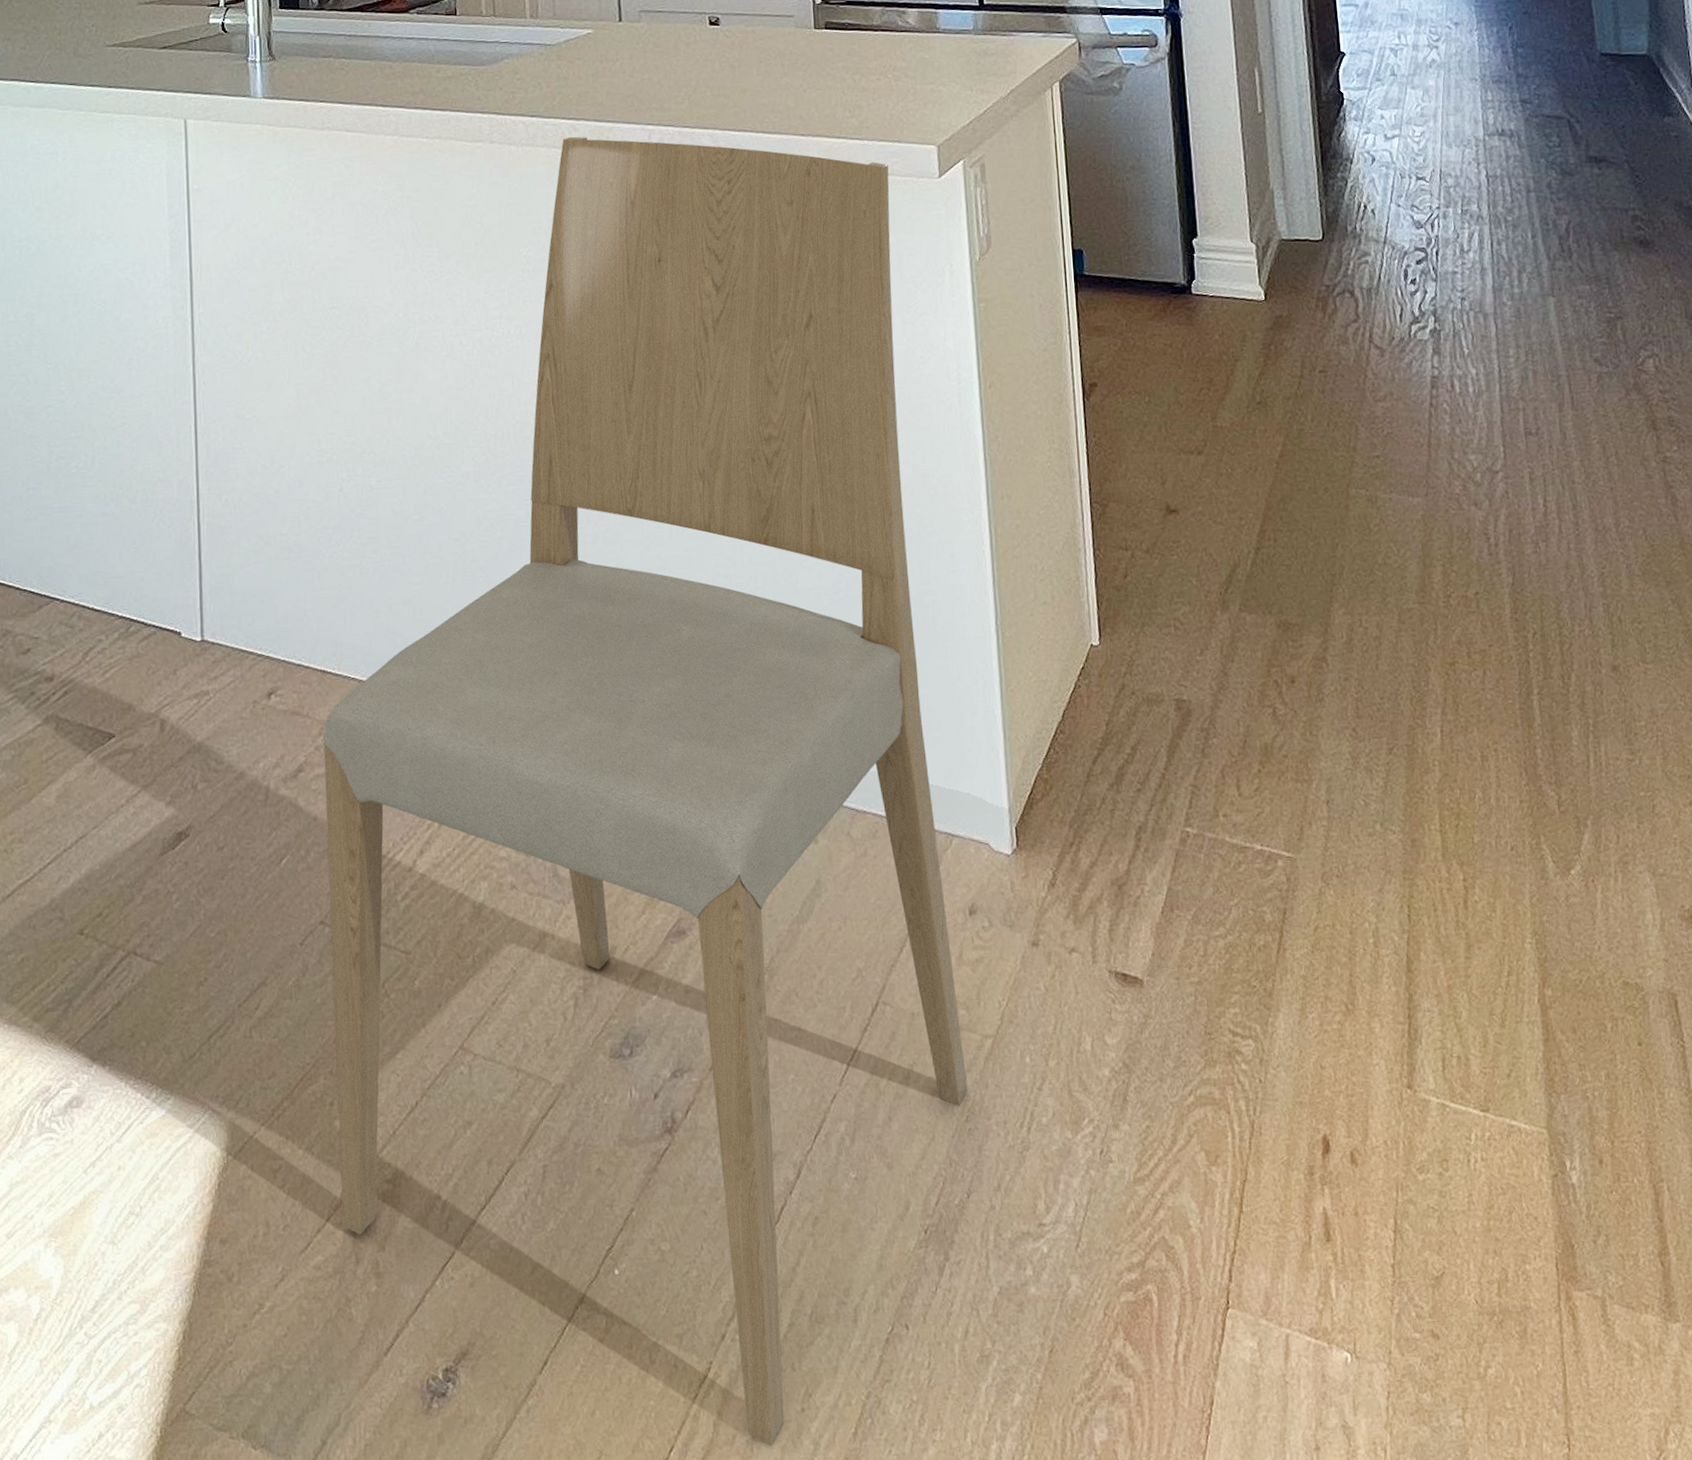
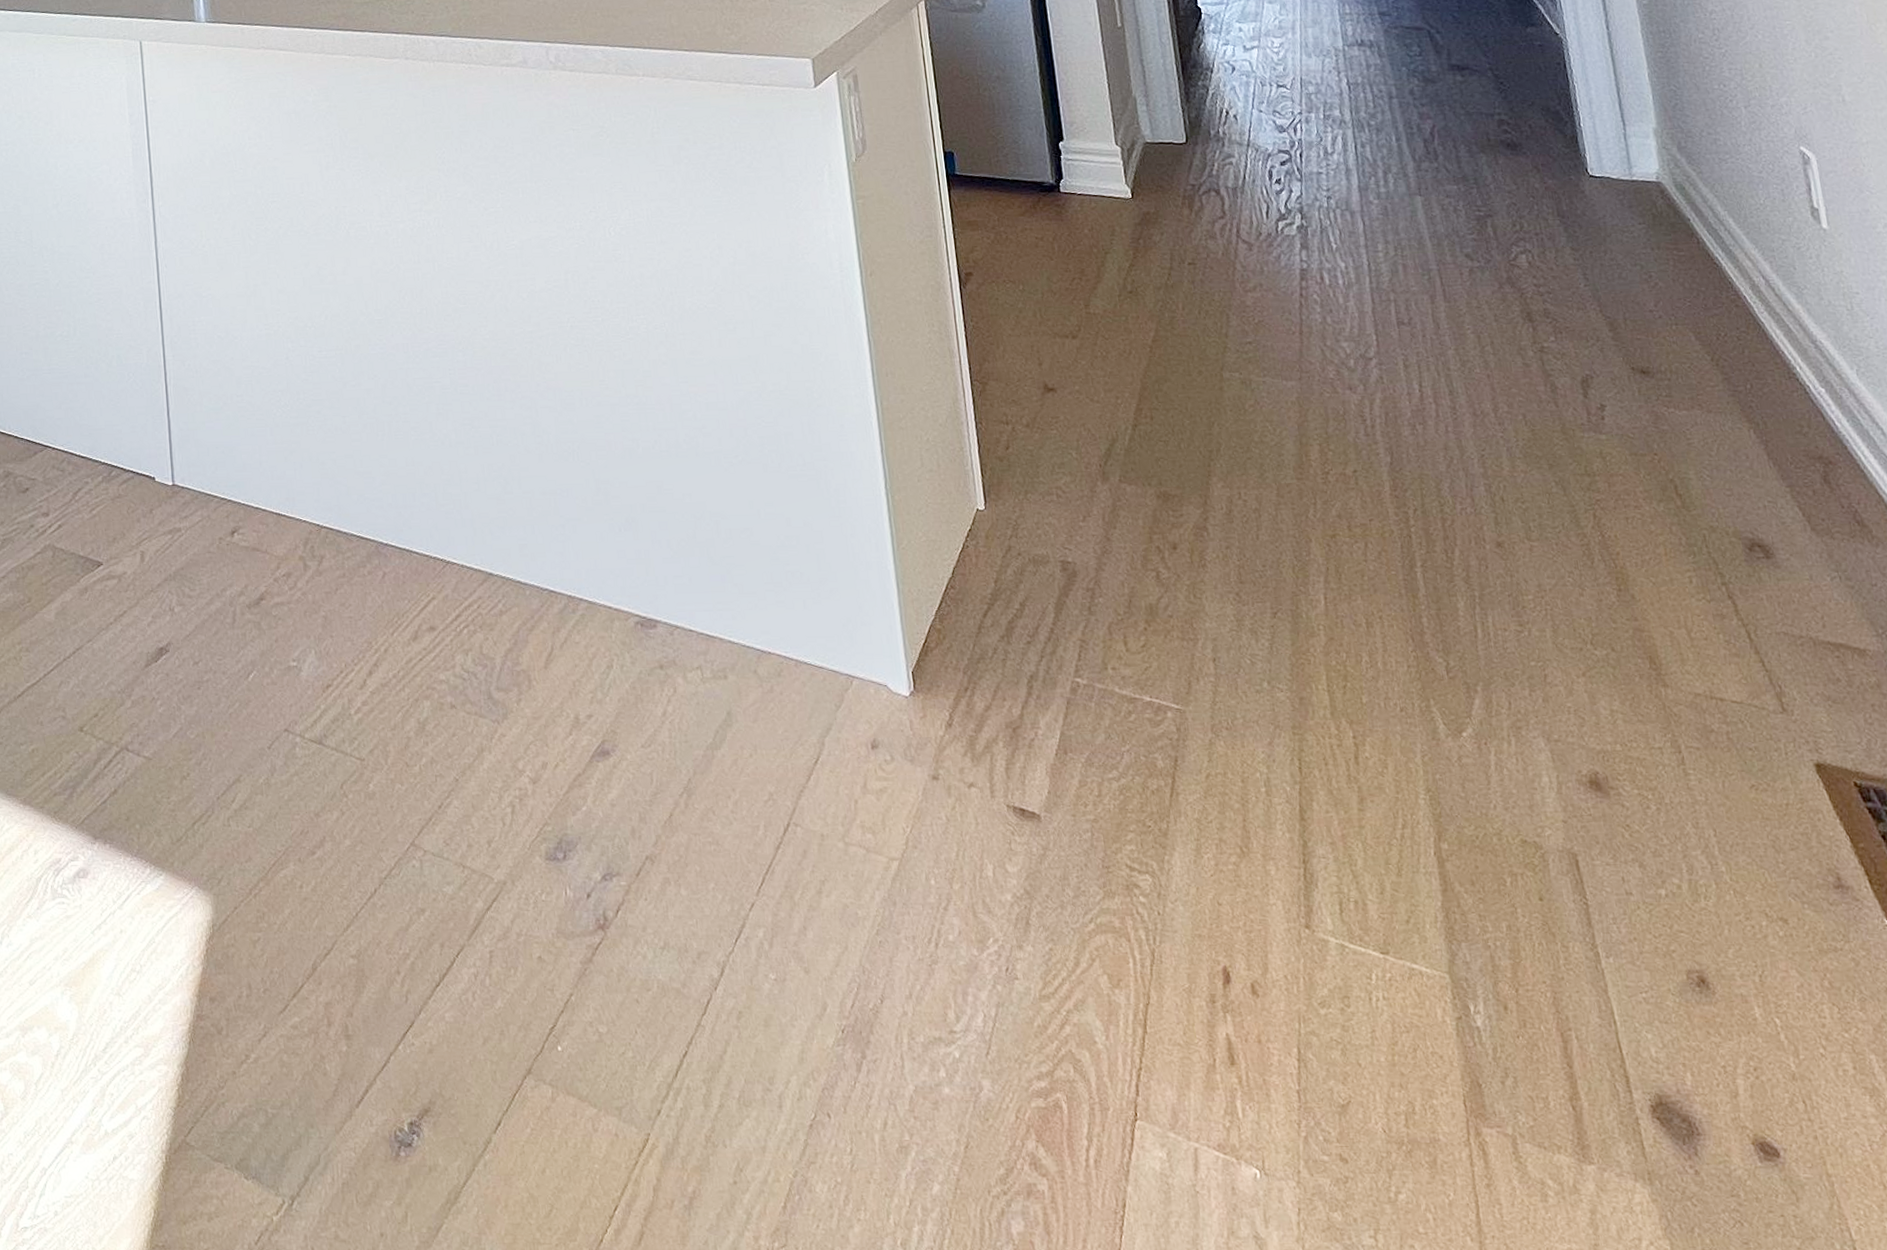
dining chair: present [323,136,968,1446] -> none [280,53,878,1212]

